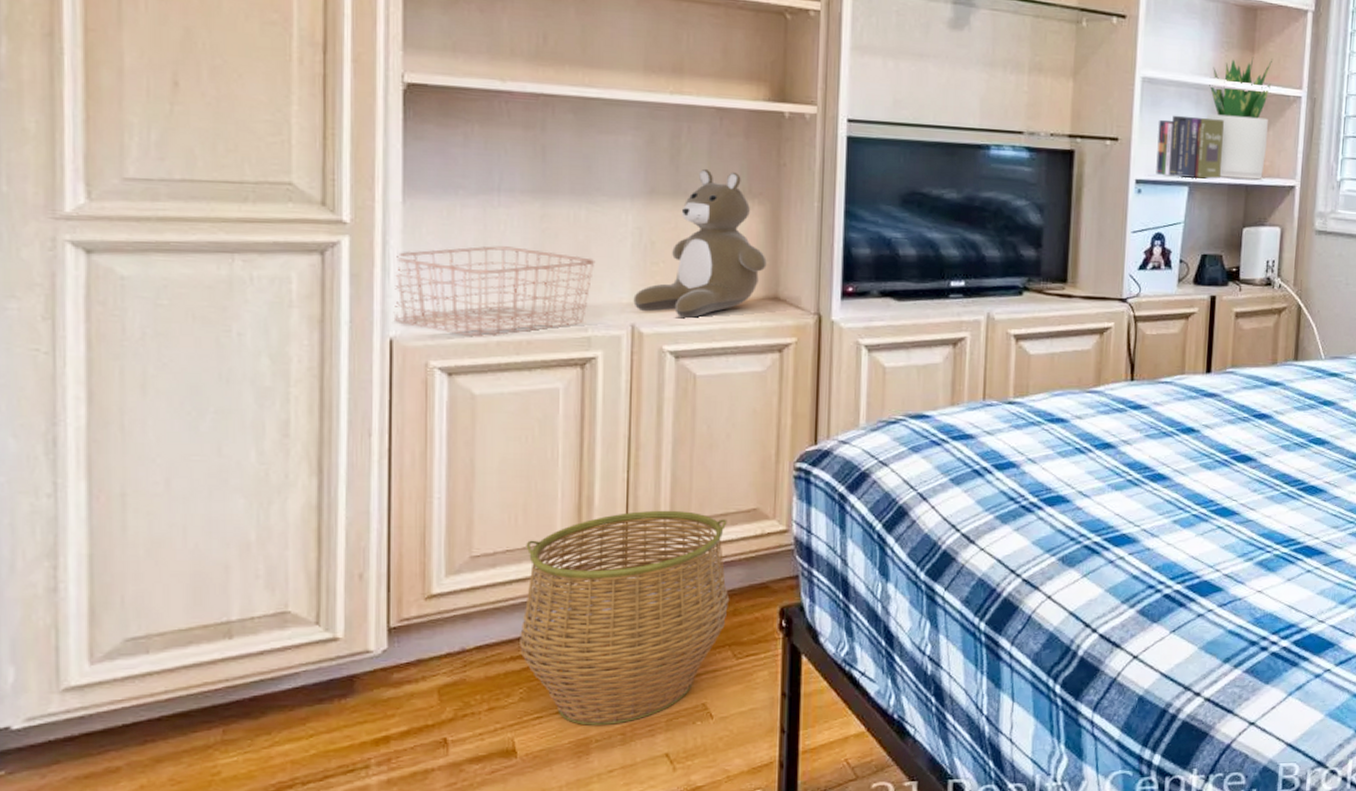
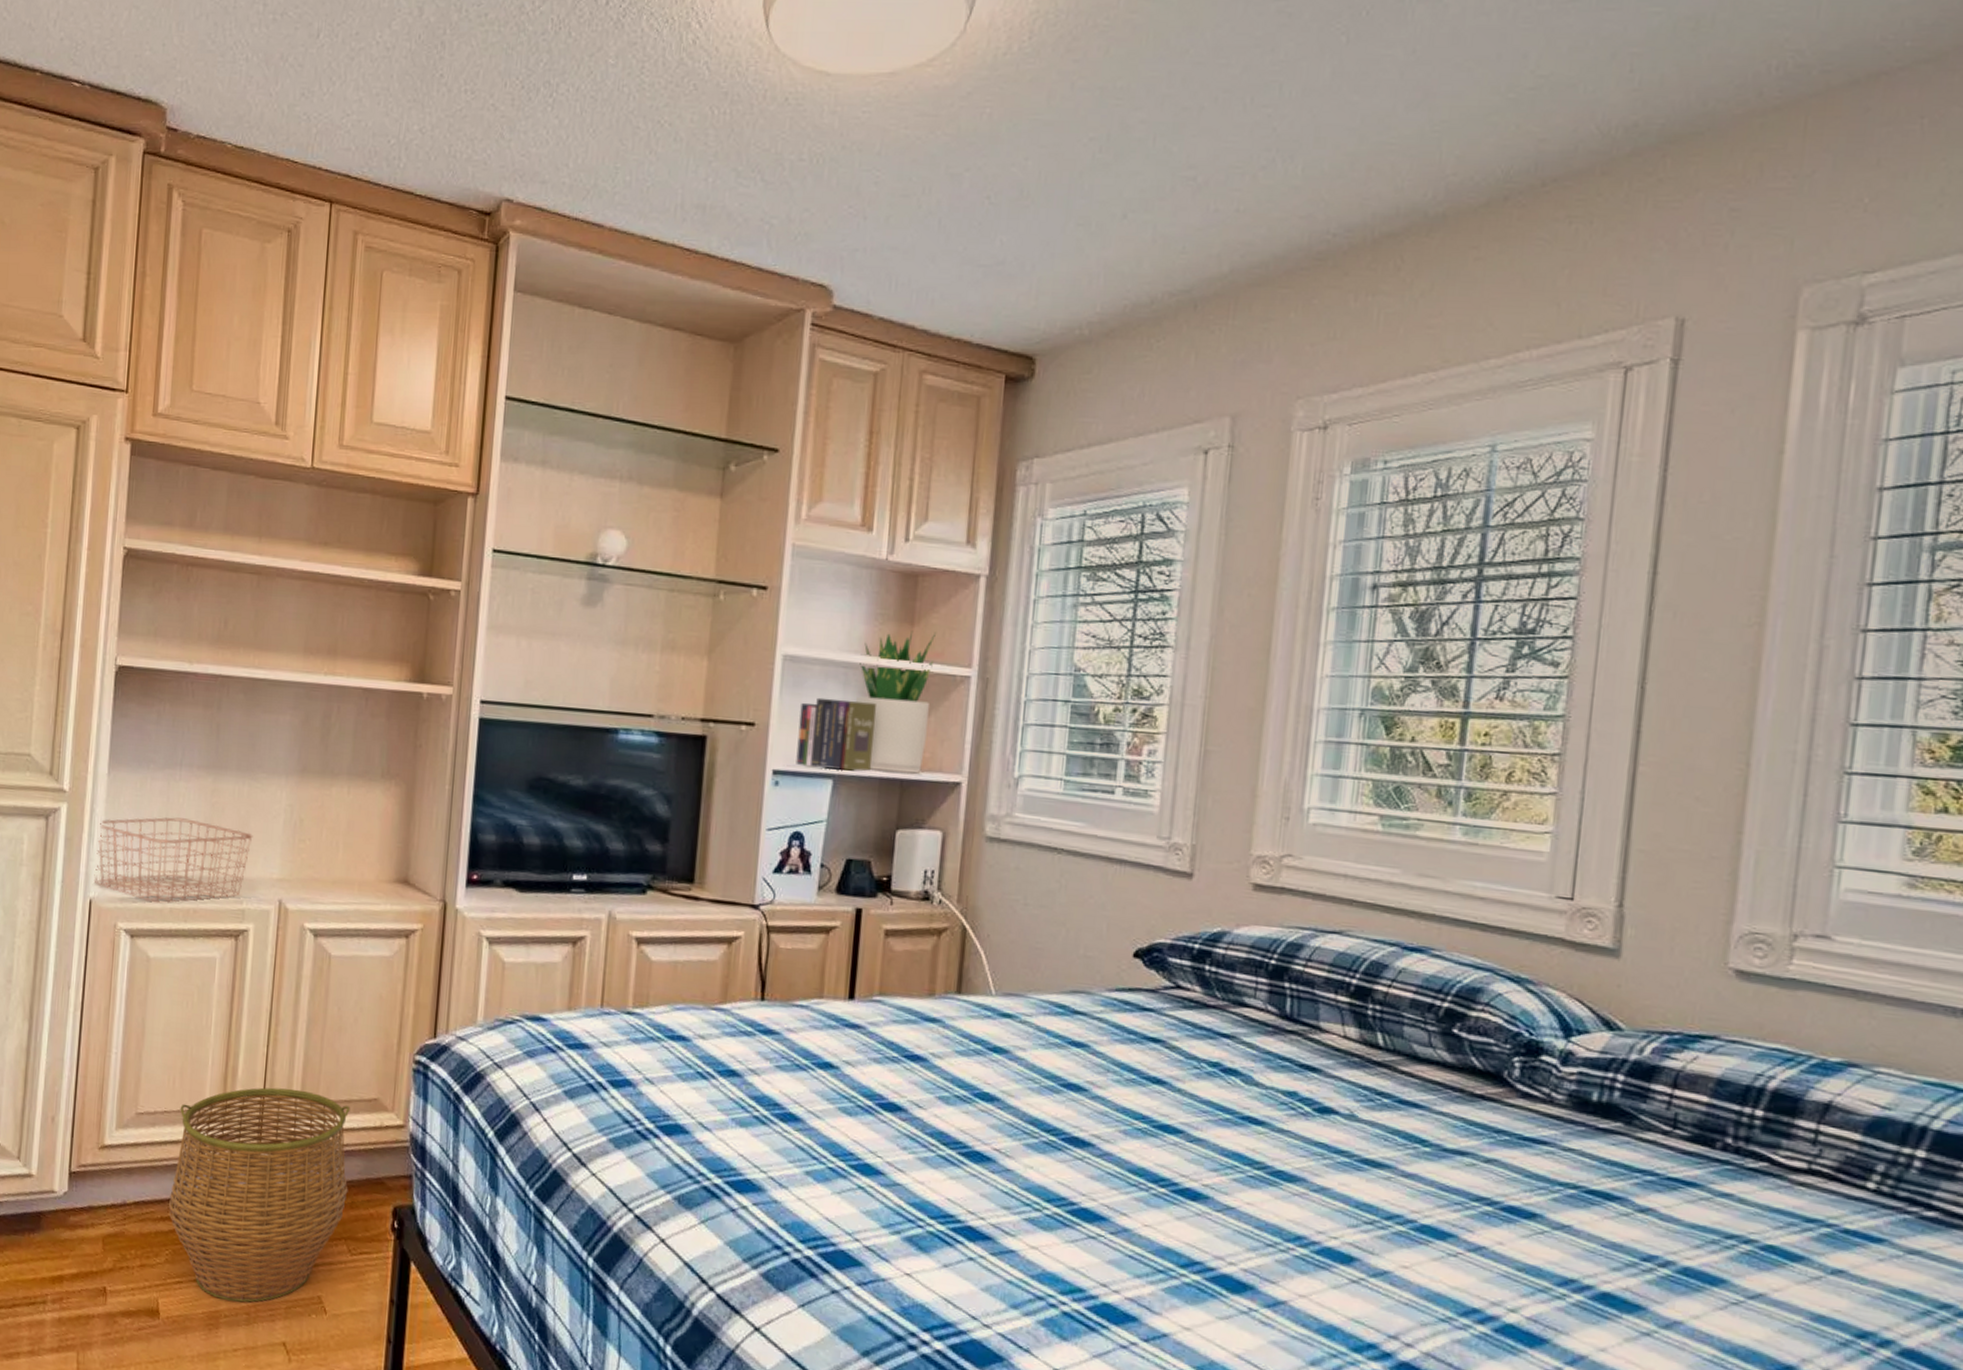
teddy bear: present [633,168,767,319] -> none [282,748,400,898]

